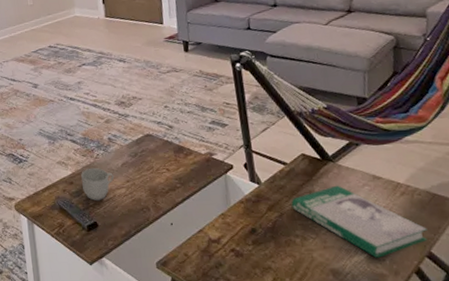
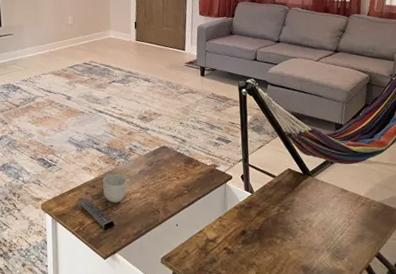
book: present [291,185,428,258] -> none [276,196,378,257]

